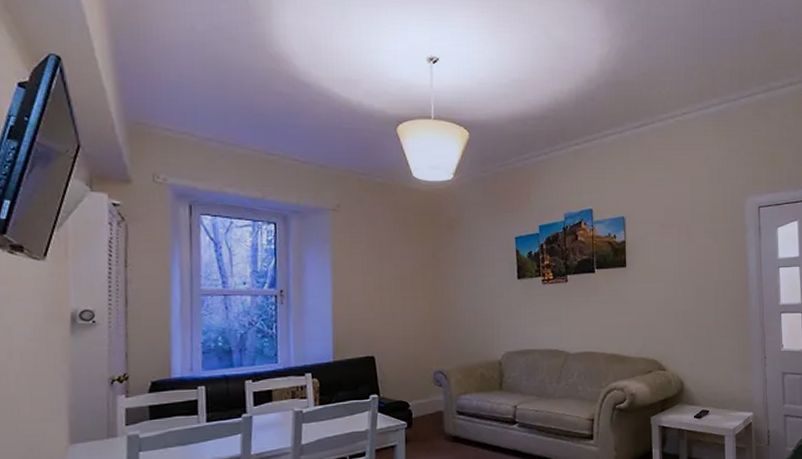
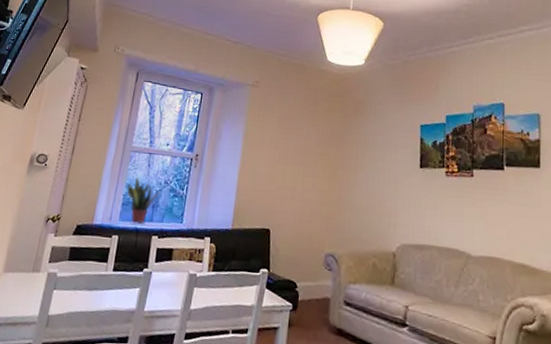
potted plant: none [204,321,246,371] -> present [126,176,161,224]

